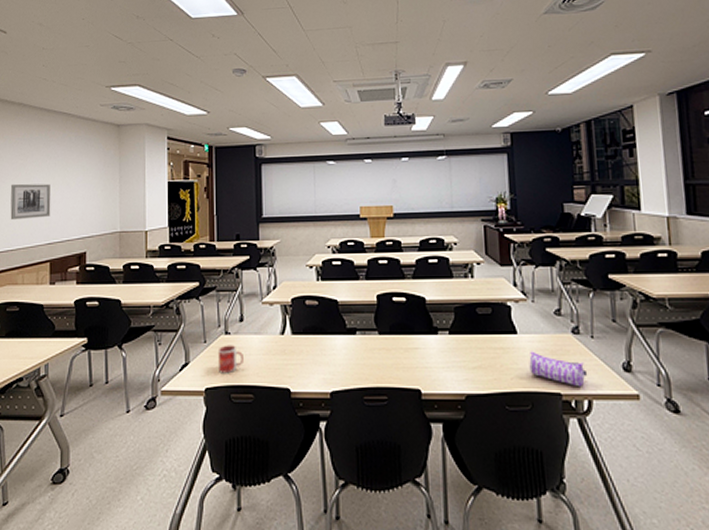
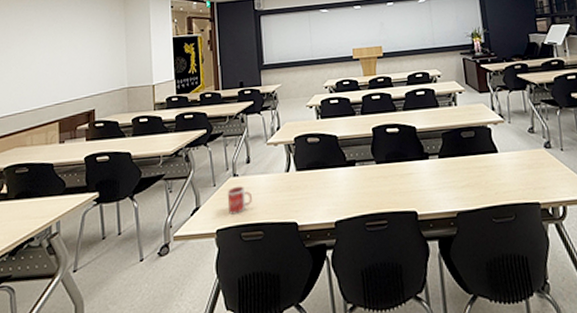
wall art: present [10,183,51,221] -> none [17,46,59,84]
pencil case: present [529,351,588,387] -> none [510,167,561,196]

